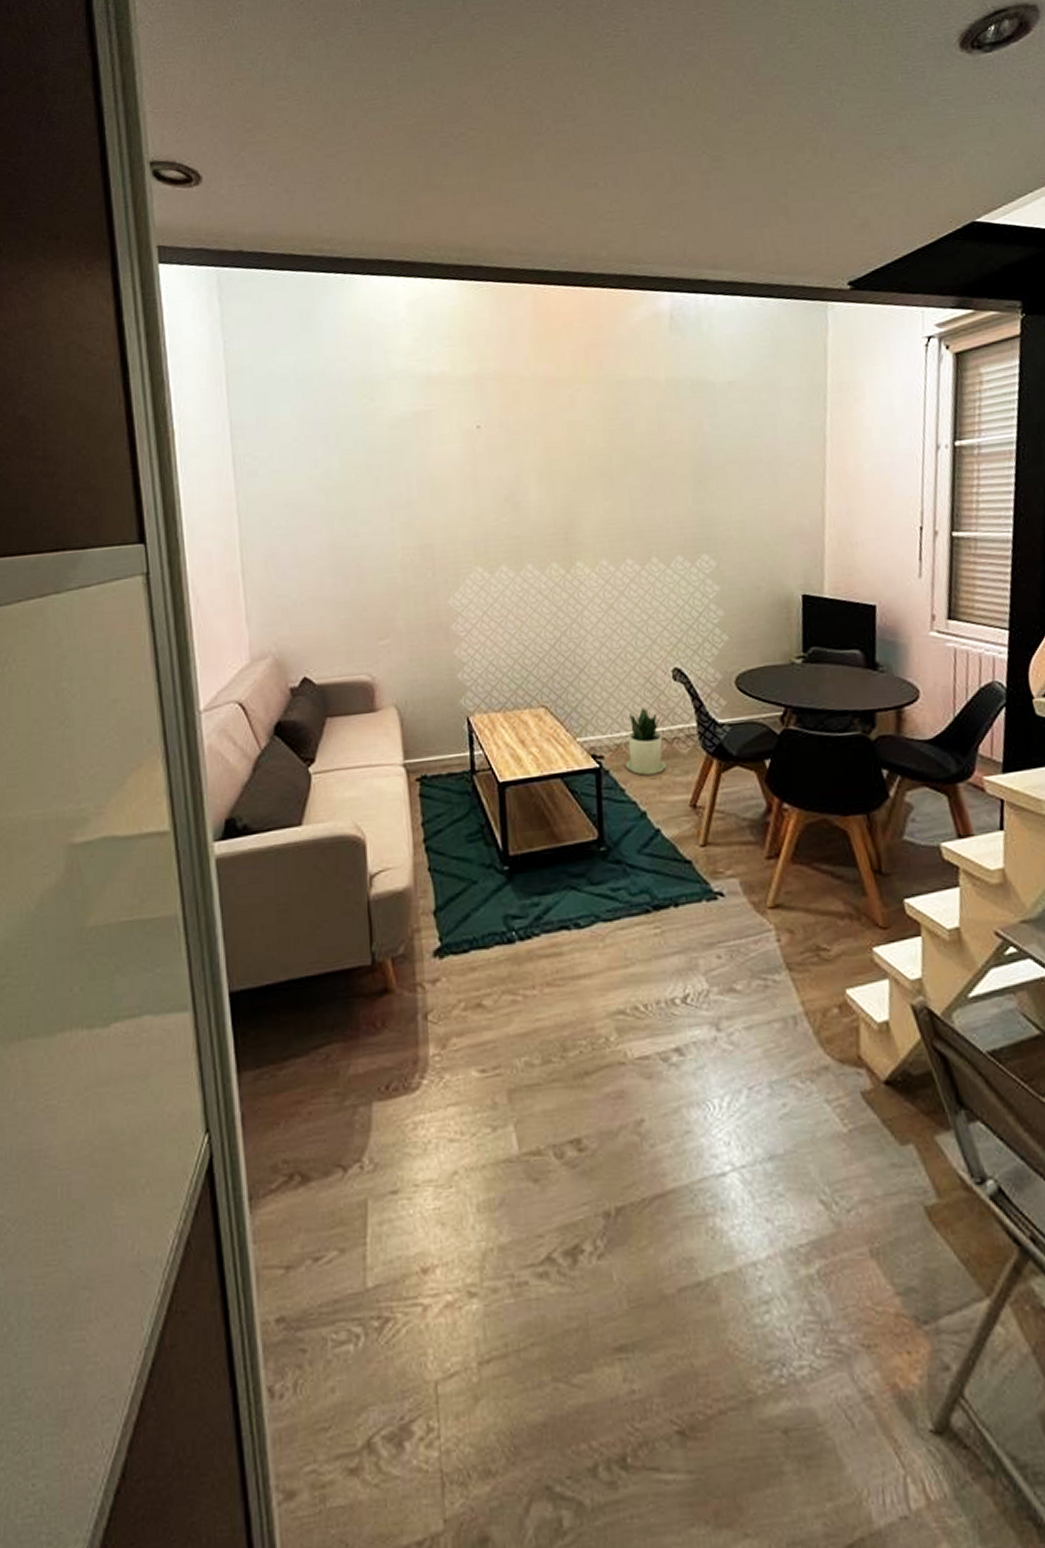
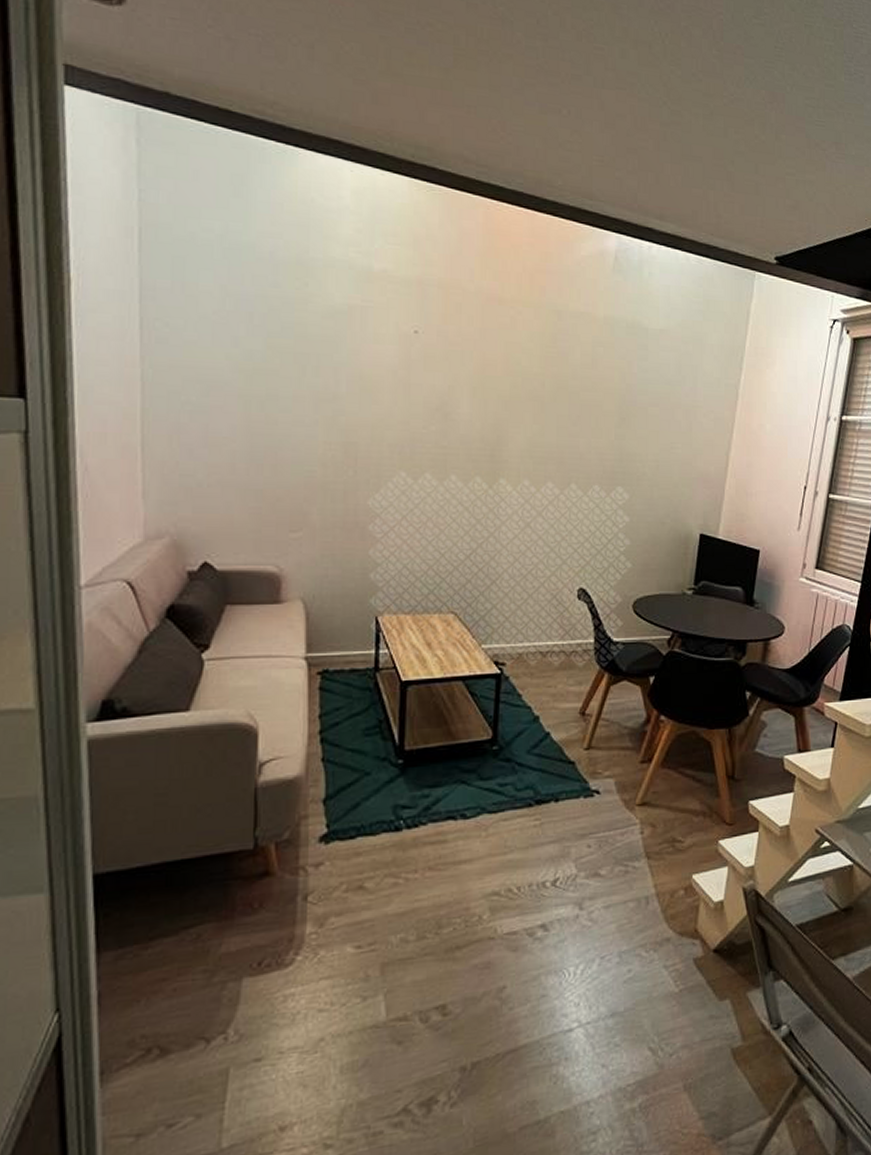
planter: present [625,707,666,776] -> none [524,621,562,683]

